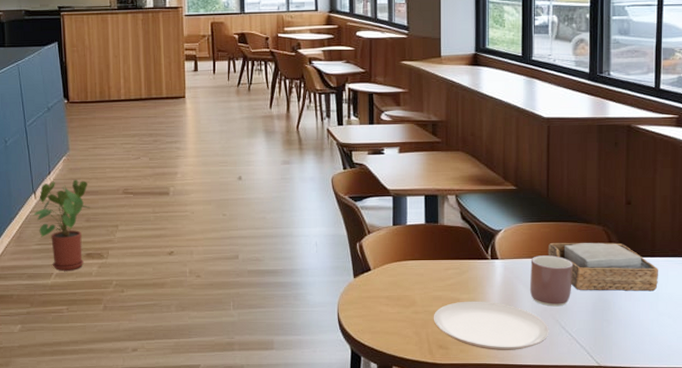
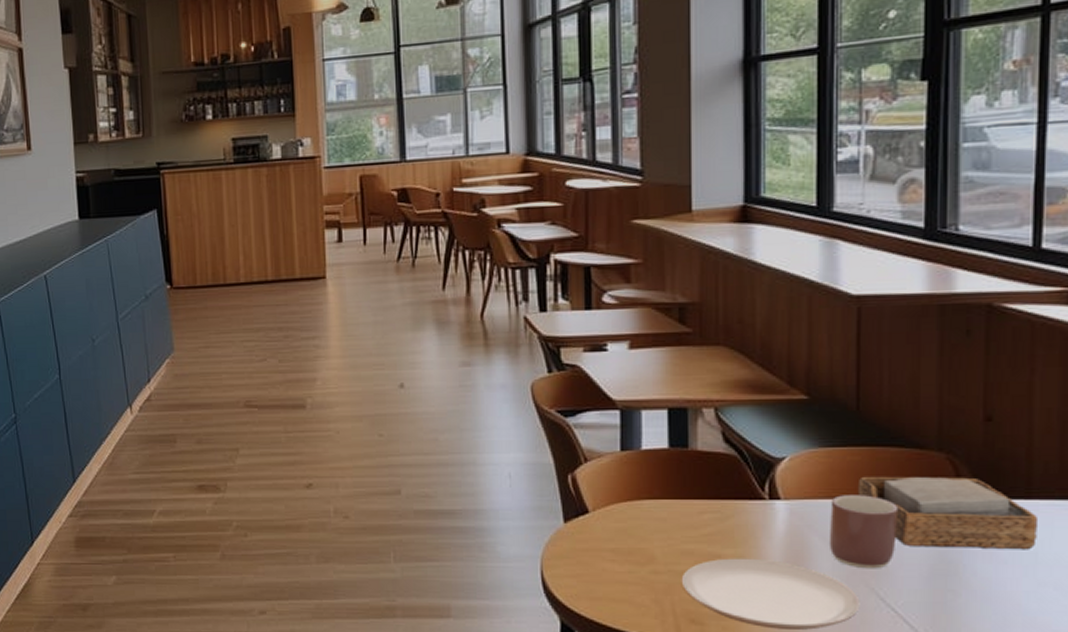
house plant: present [33,180,92,271] -> none [129,389,205,507]

